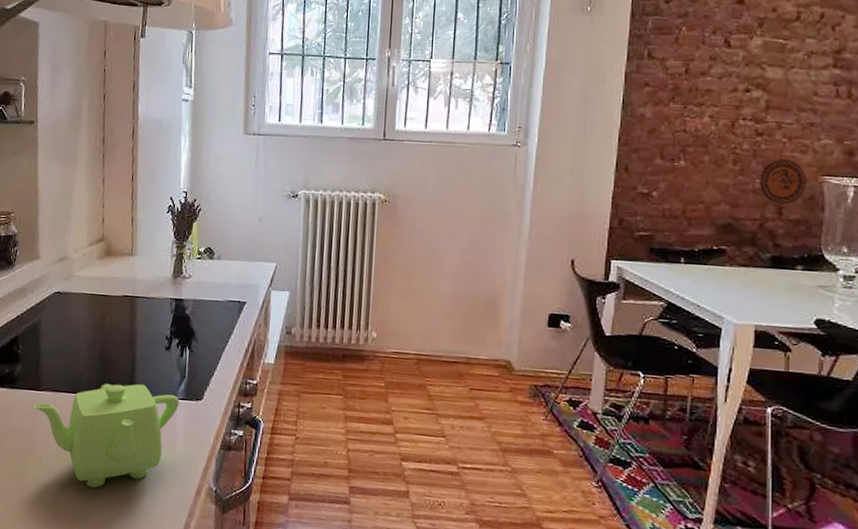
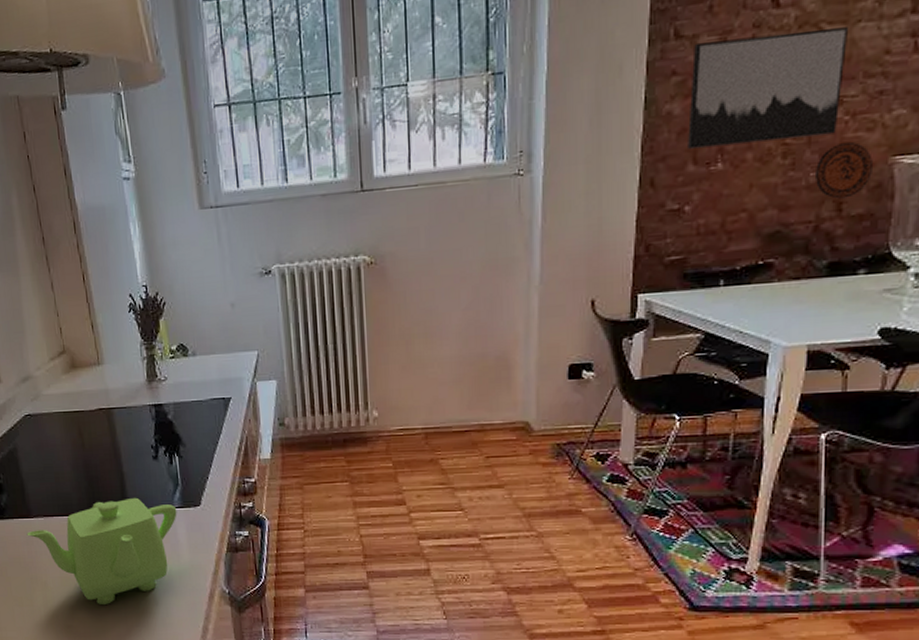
wall art: none [656,64,785,151] -> present [688,27,850,149]

